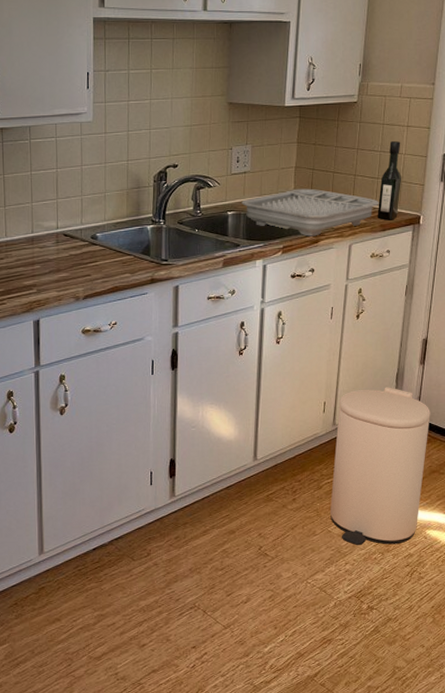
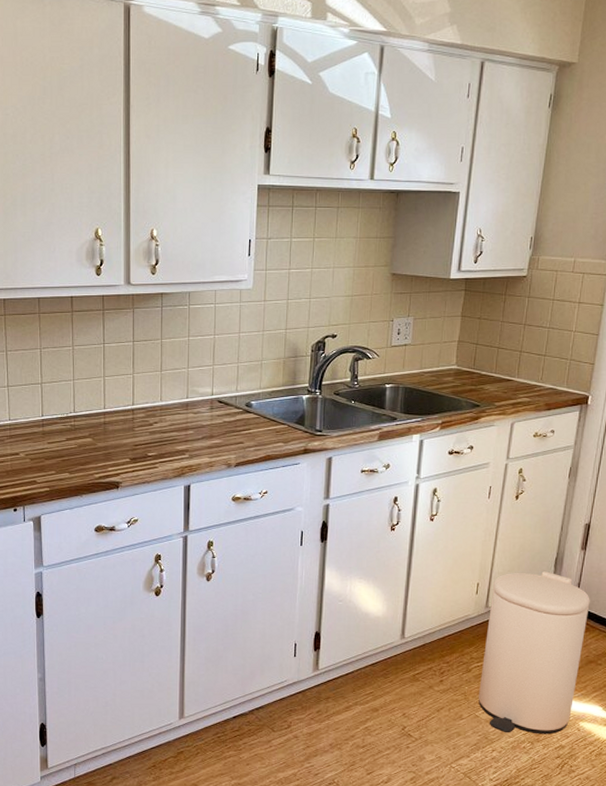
dish rack: present [241,188,379,237] -> none [400,363,545,413]
bottle: present [377,140,402,220] -> none [542,317,571,399]

